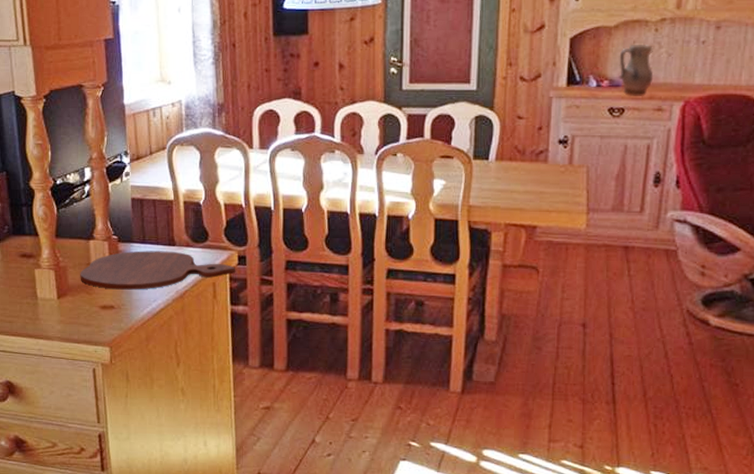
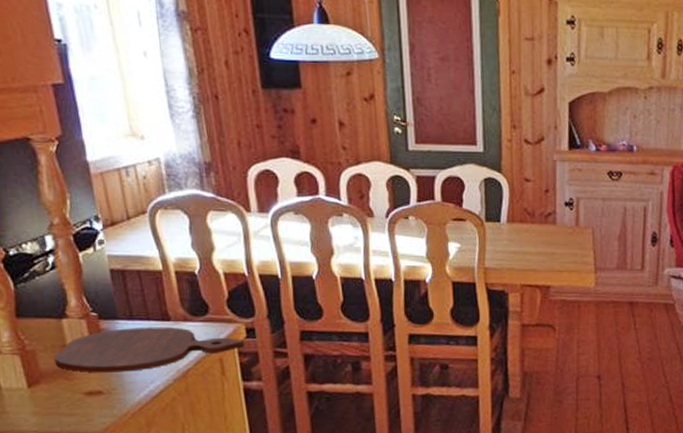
ceramic pitcher: present [618,45,654,97] -> none [614,111,646,162]

